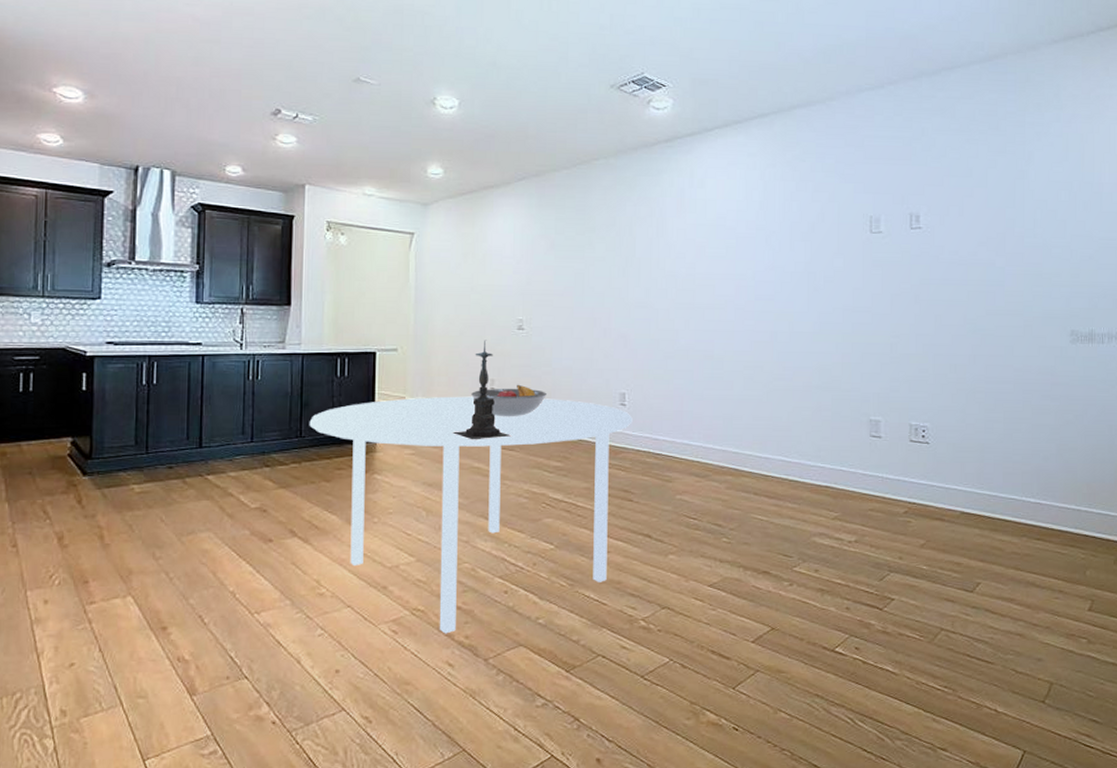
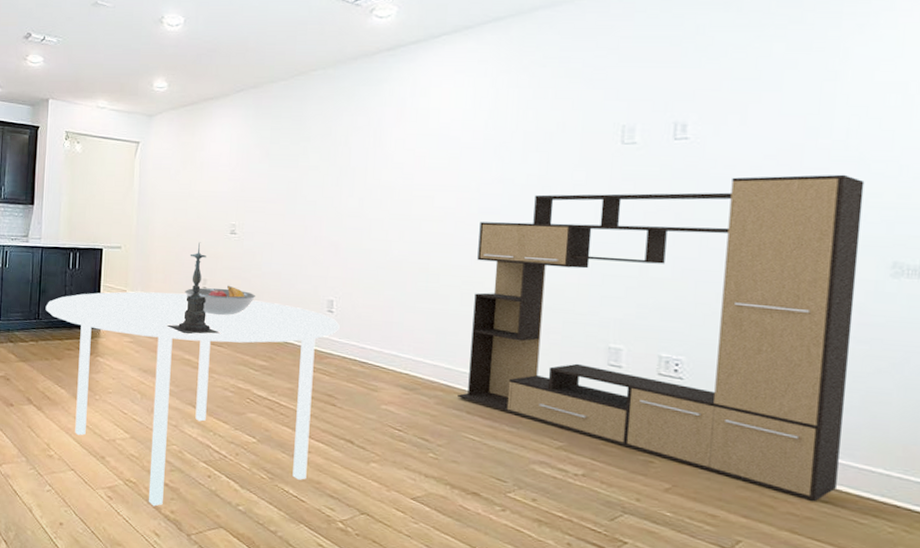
media console: none [745,258,1048,539] -> present [458,174,865,501]

